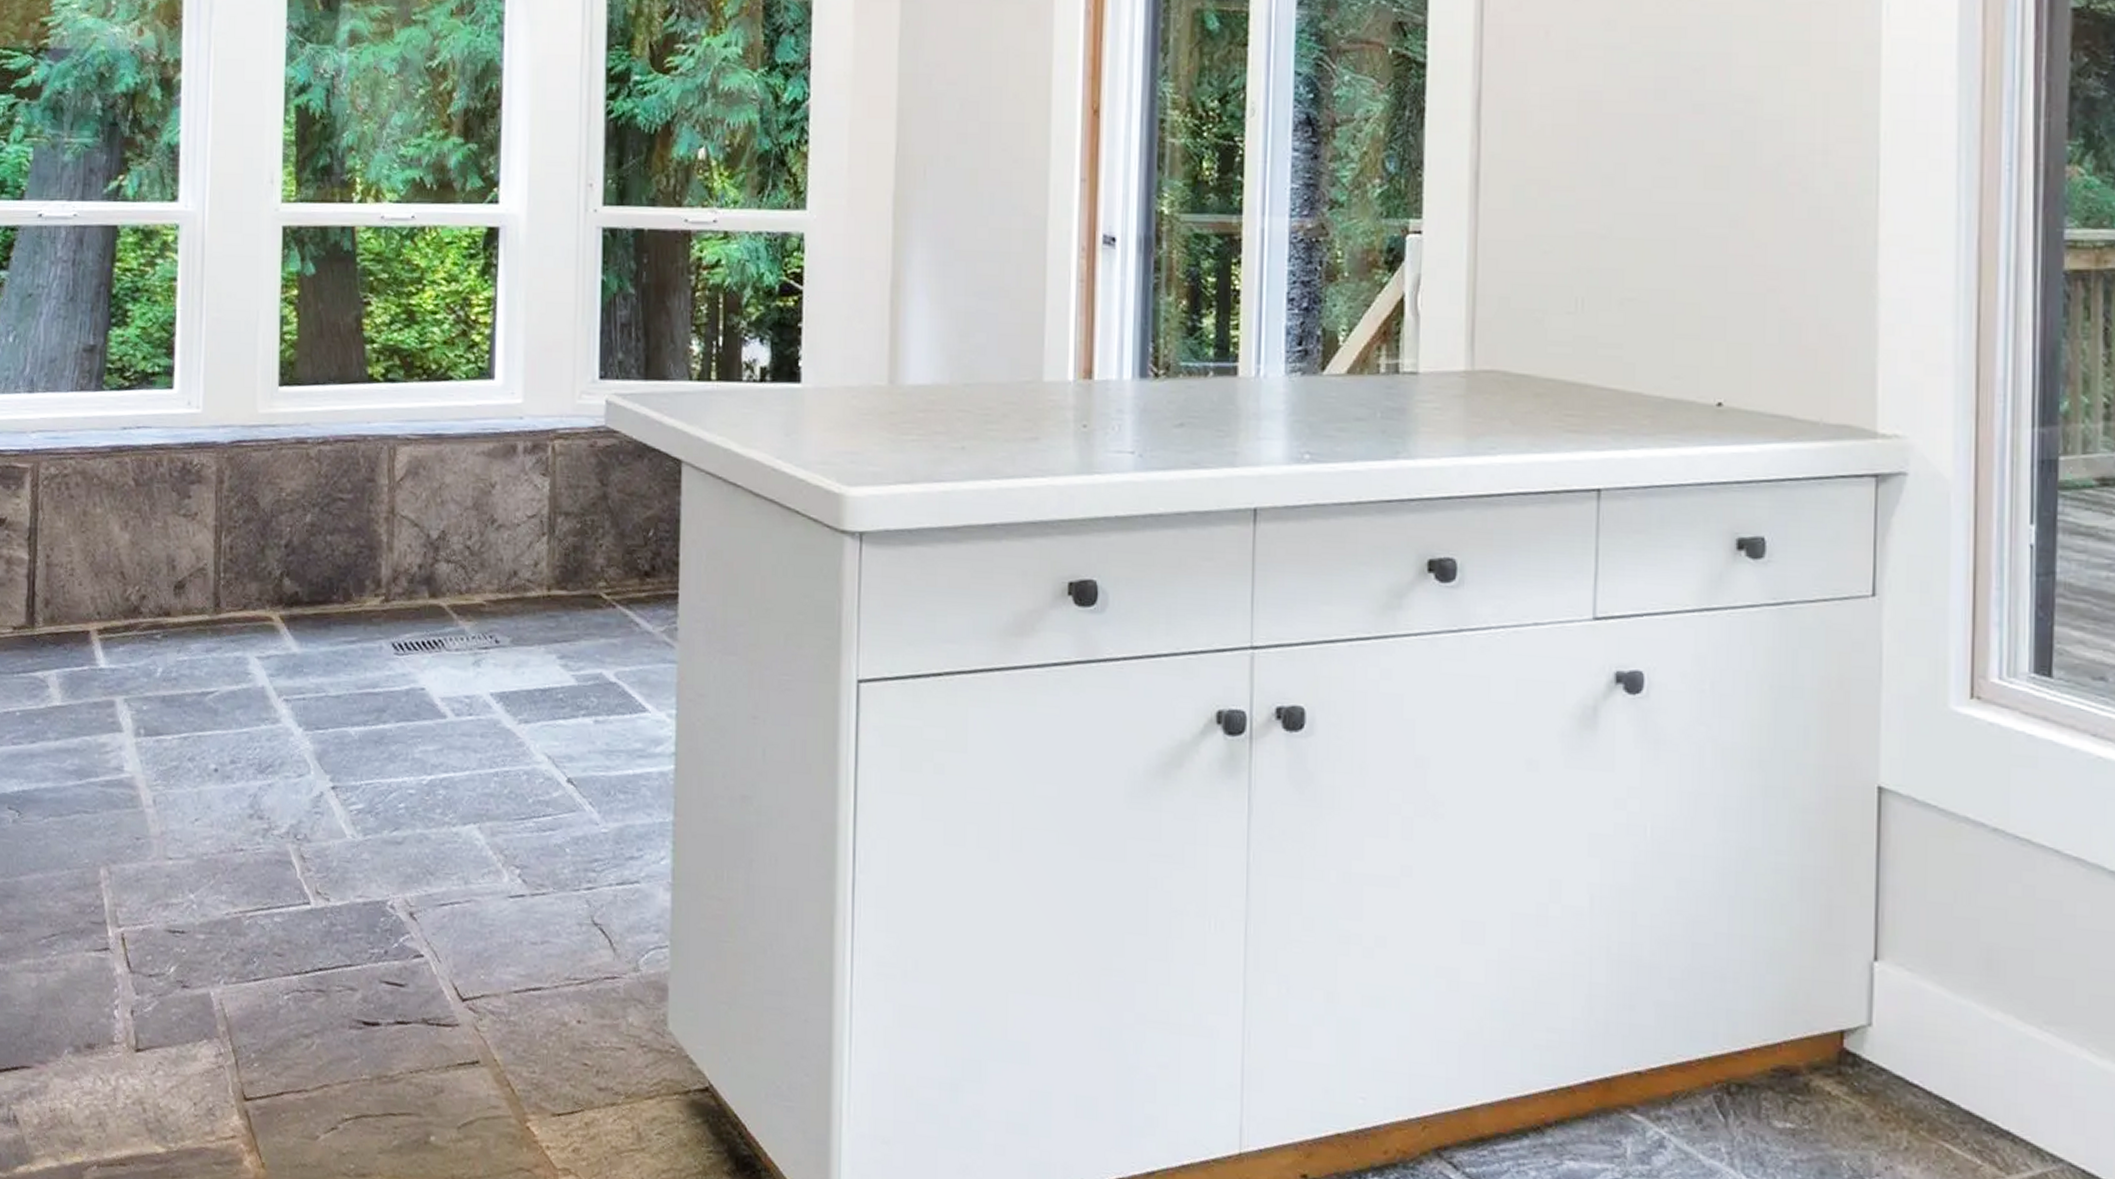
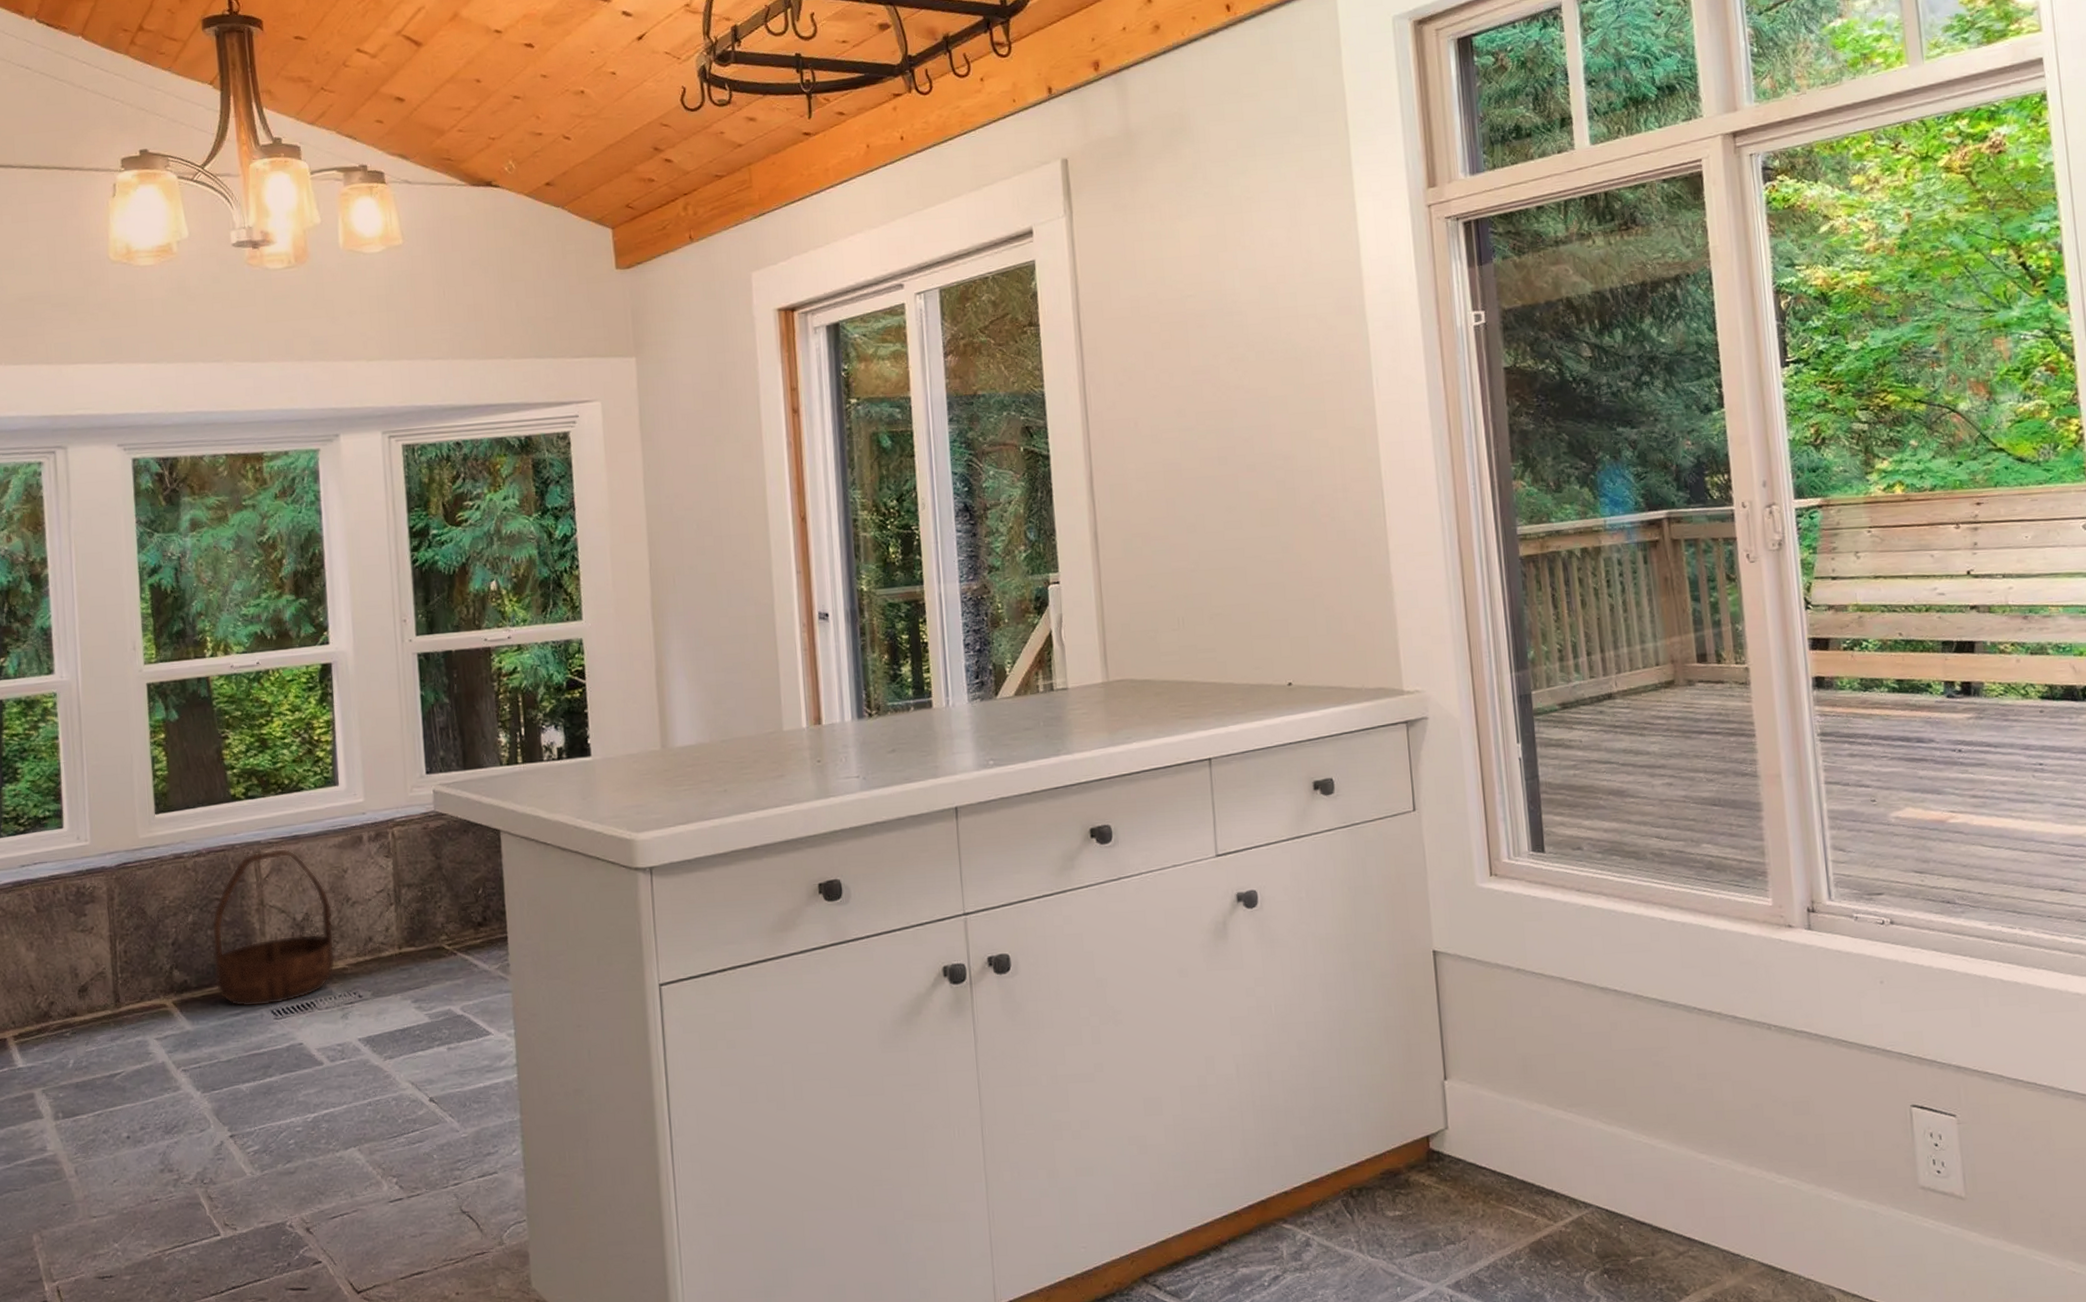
basket: none [331,447,473,637] -> present [211,848,336,1008]

